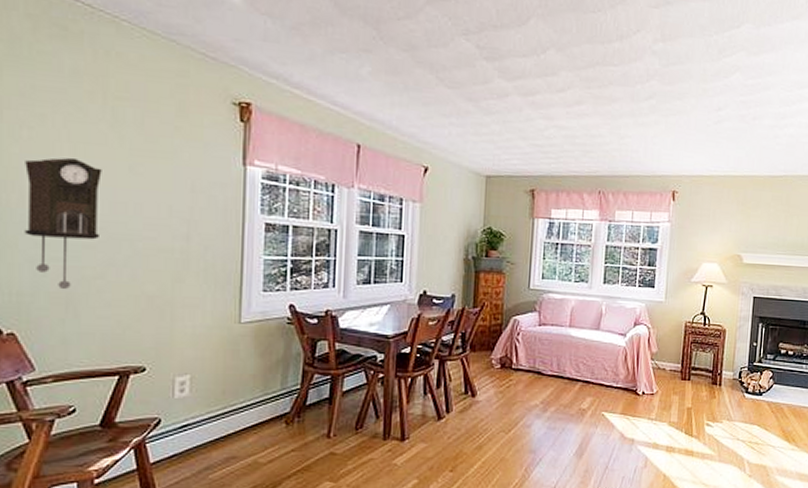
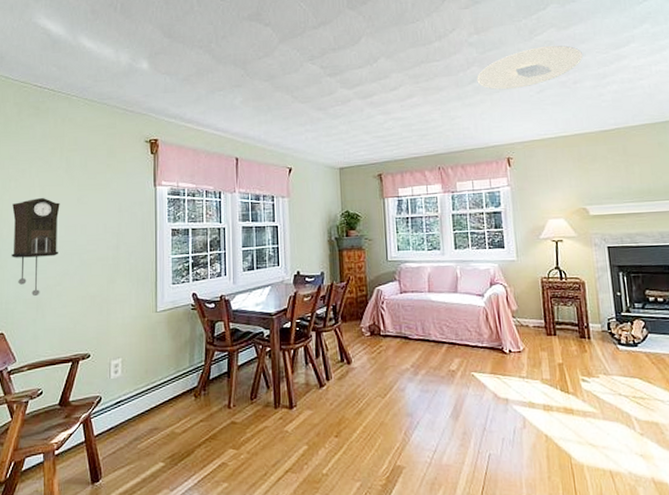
ceiling light: none [654,70,767,115] -> present [477,45,583,90]

